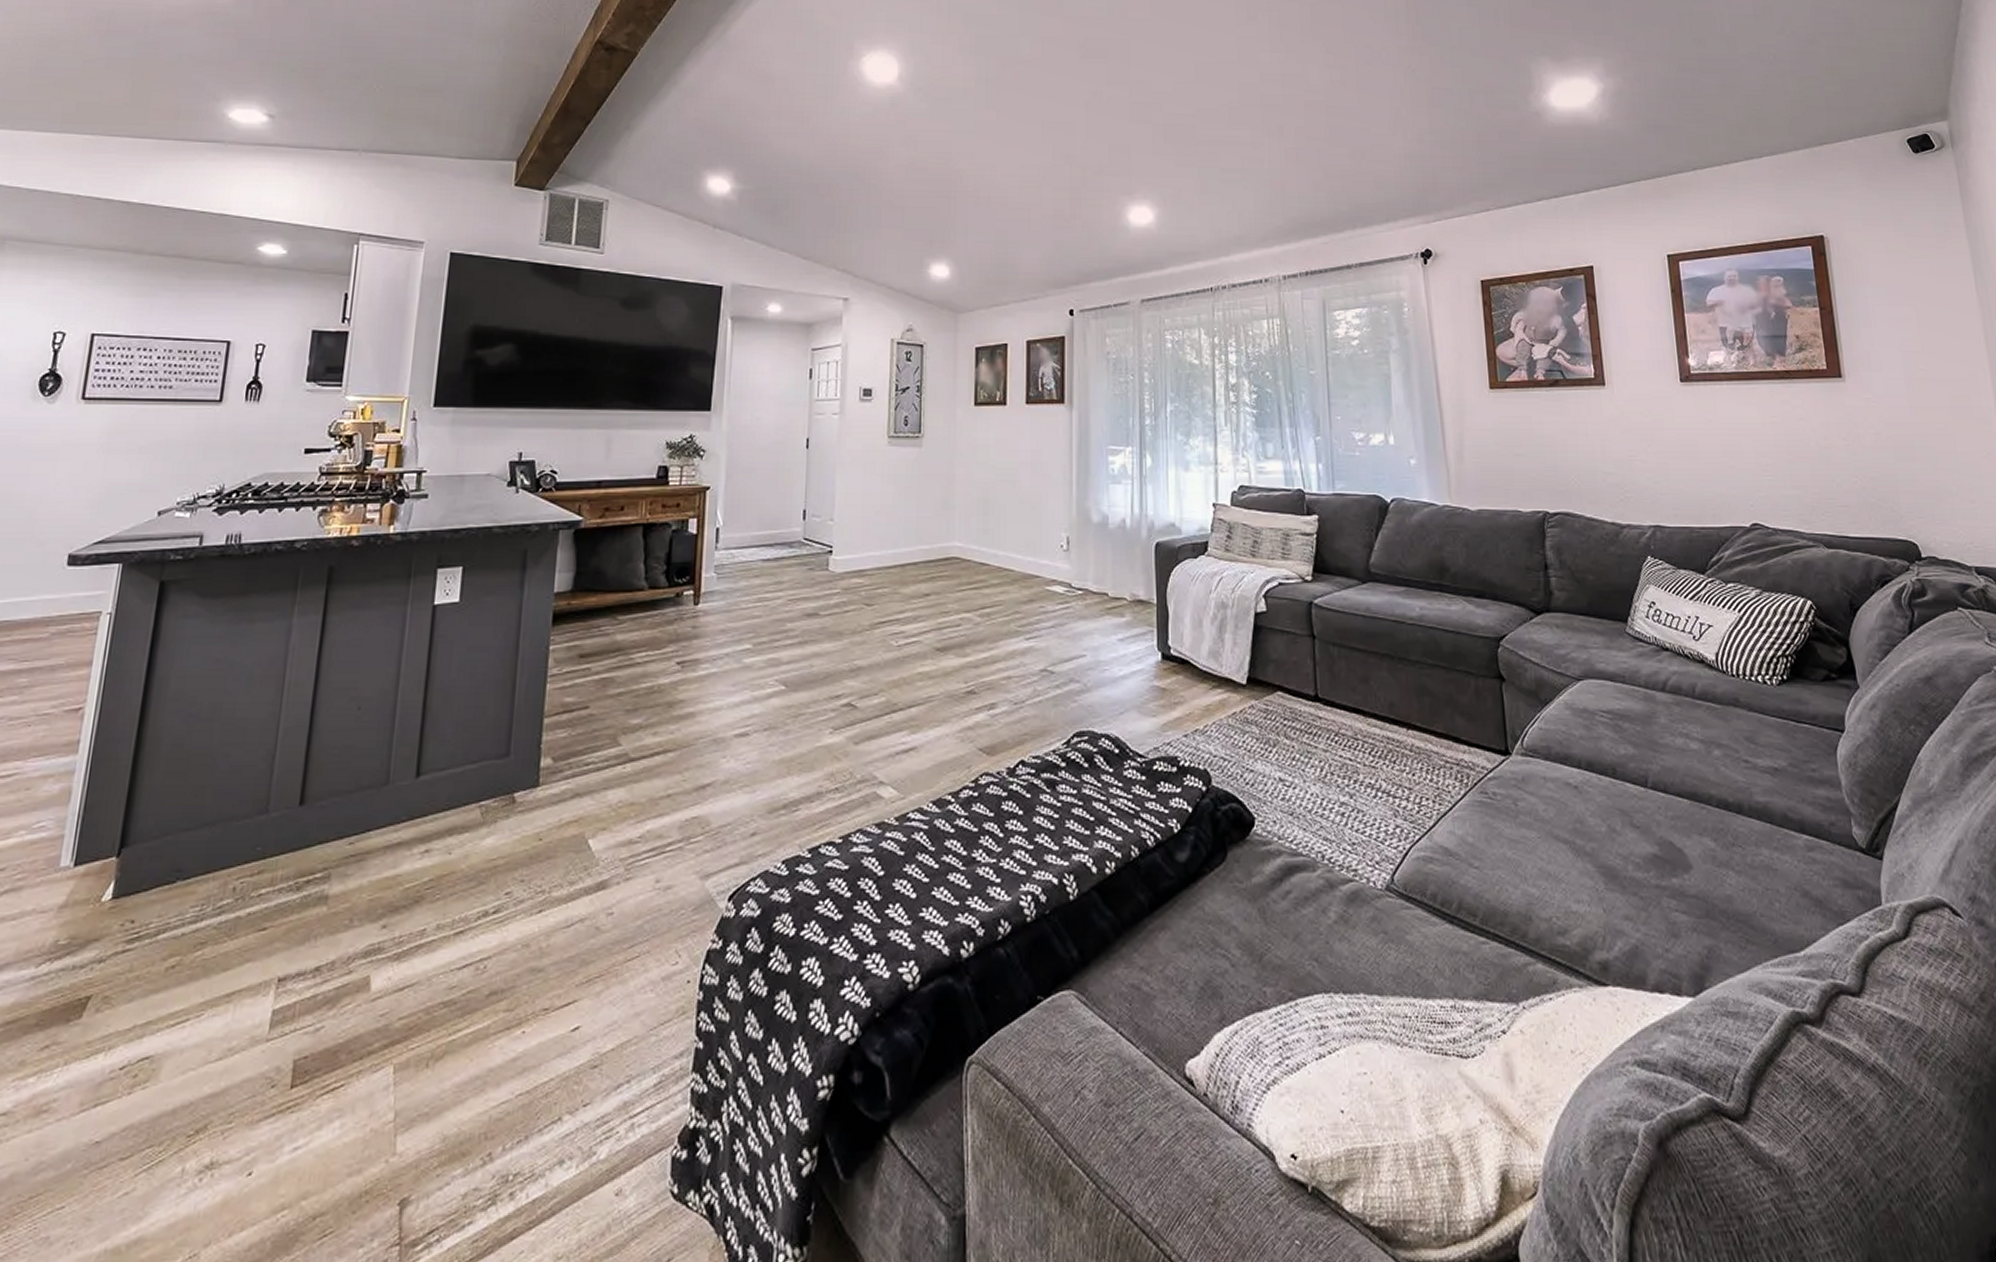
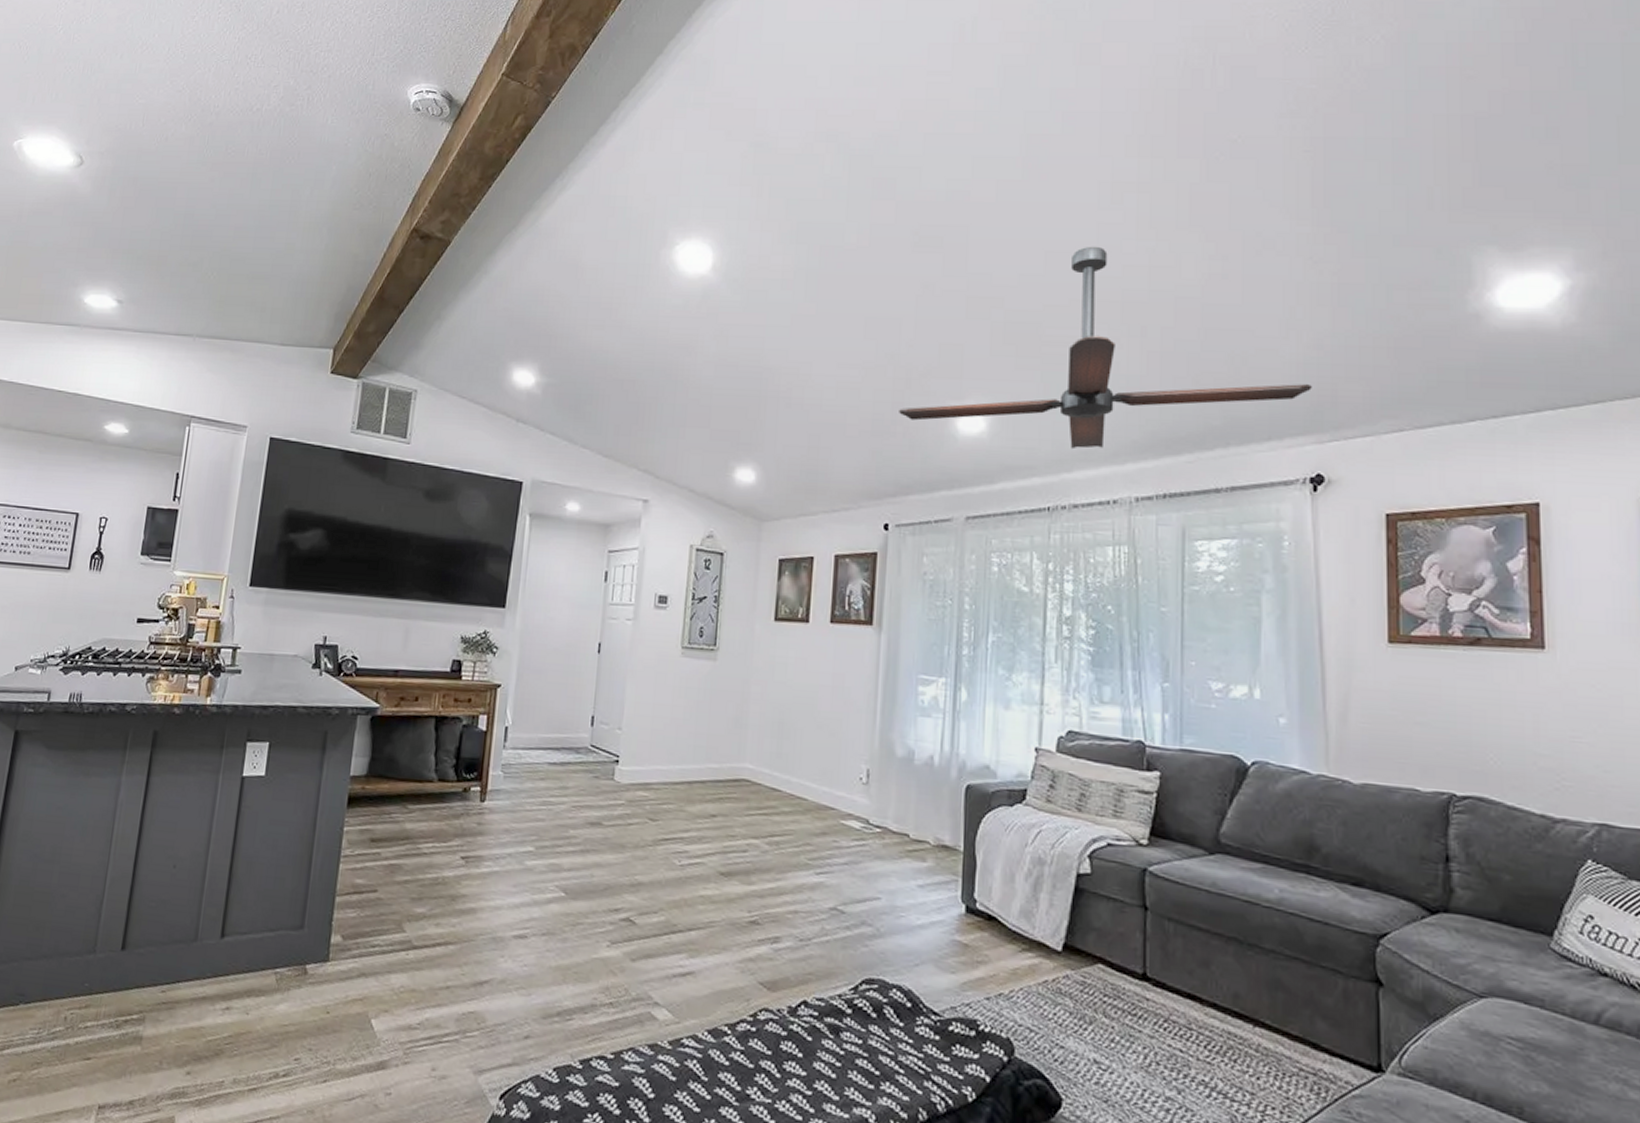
ceiling fan: none [1077,57,1417,236] -> present [899,246,1312,450]

